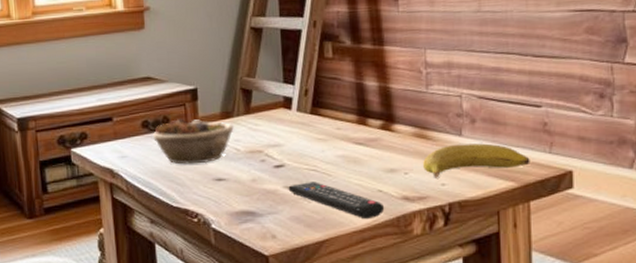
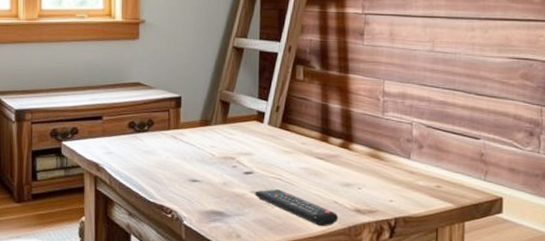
succulent planter: present [153,118,234,165] -> none [138,122,211,165]
fruit: present [423,143,530,178] -> none [375,166,467,195]

